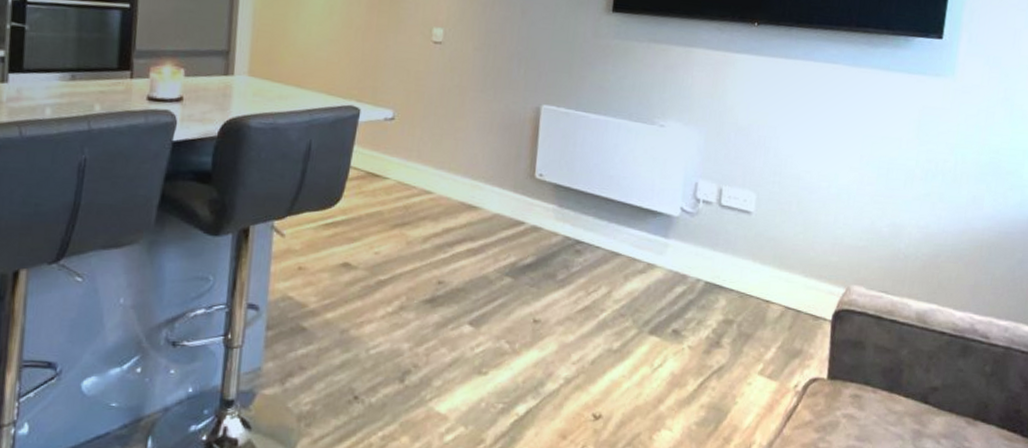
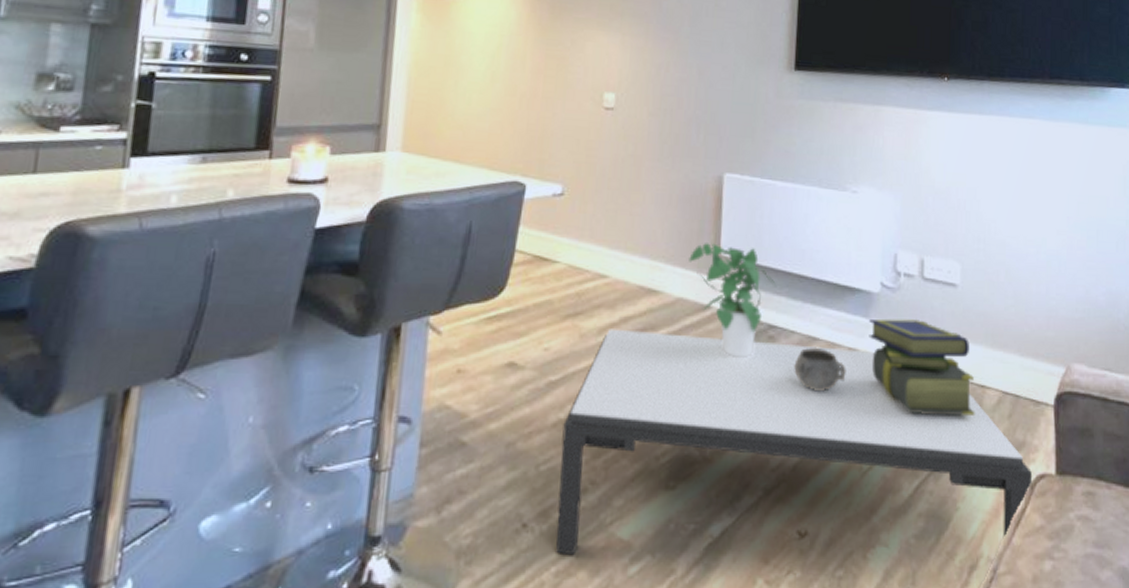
coffee table: none [382,238,807,430] -> present [556,329,1033,556]
potted plant: none [506,166,585,268] -> present [689,243,776,358]
decorative bowl: none [597,262,644,299] -> present [794,348,846,390]
stack of books: none [666,238,761,326] -> present [868,318,975,415]

